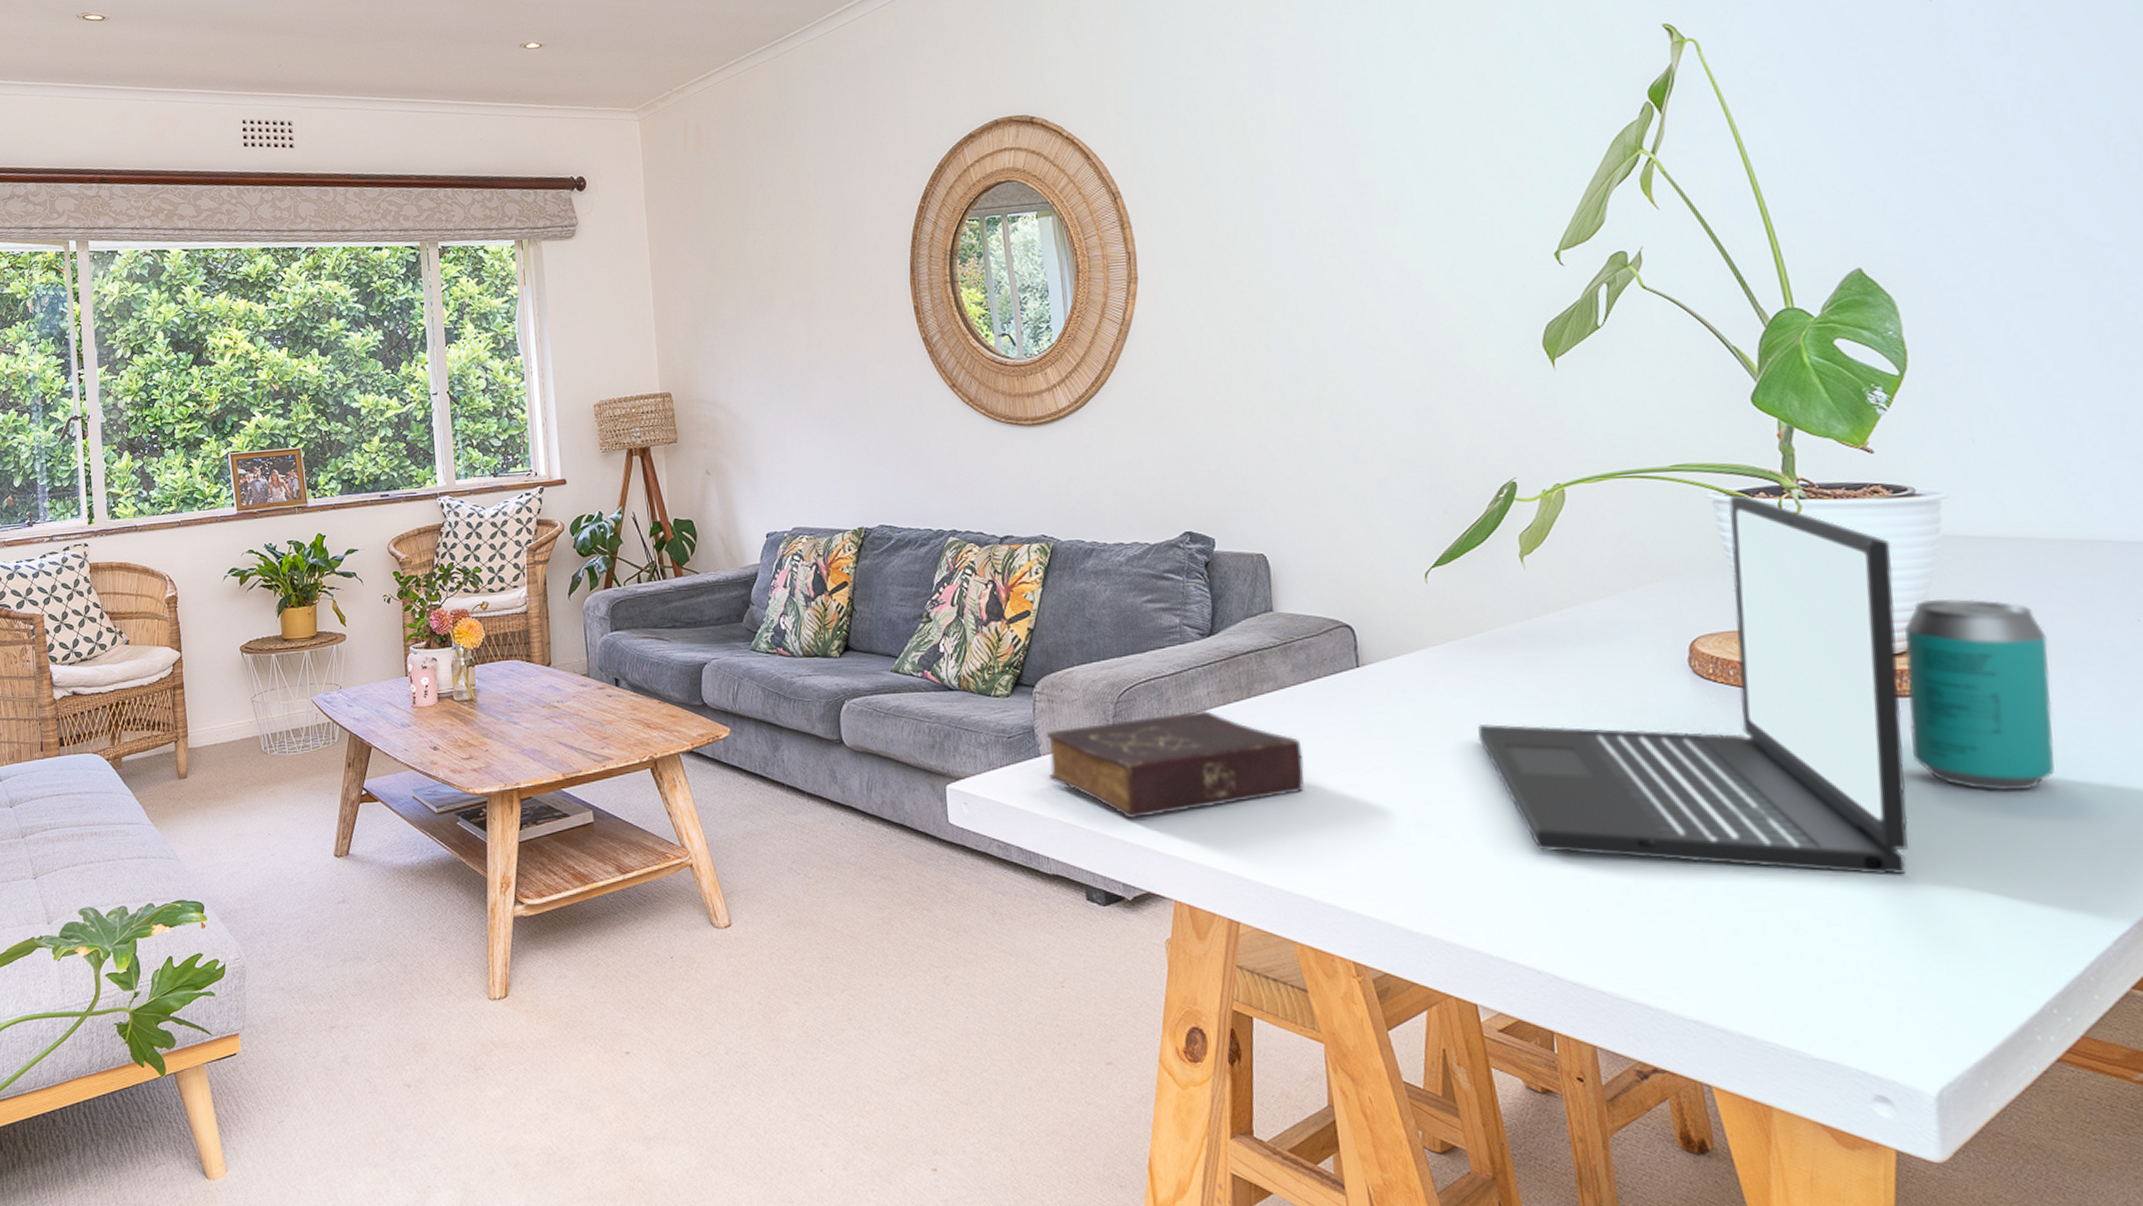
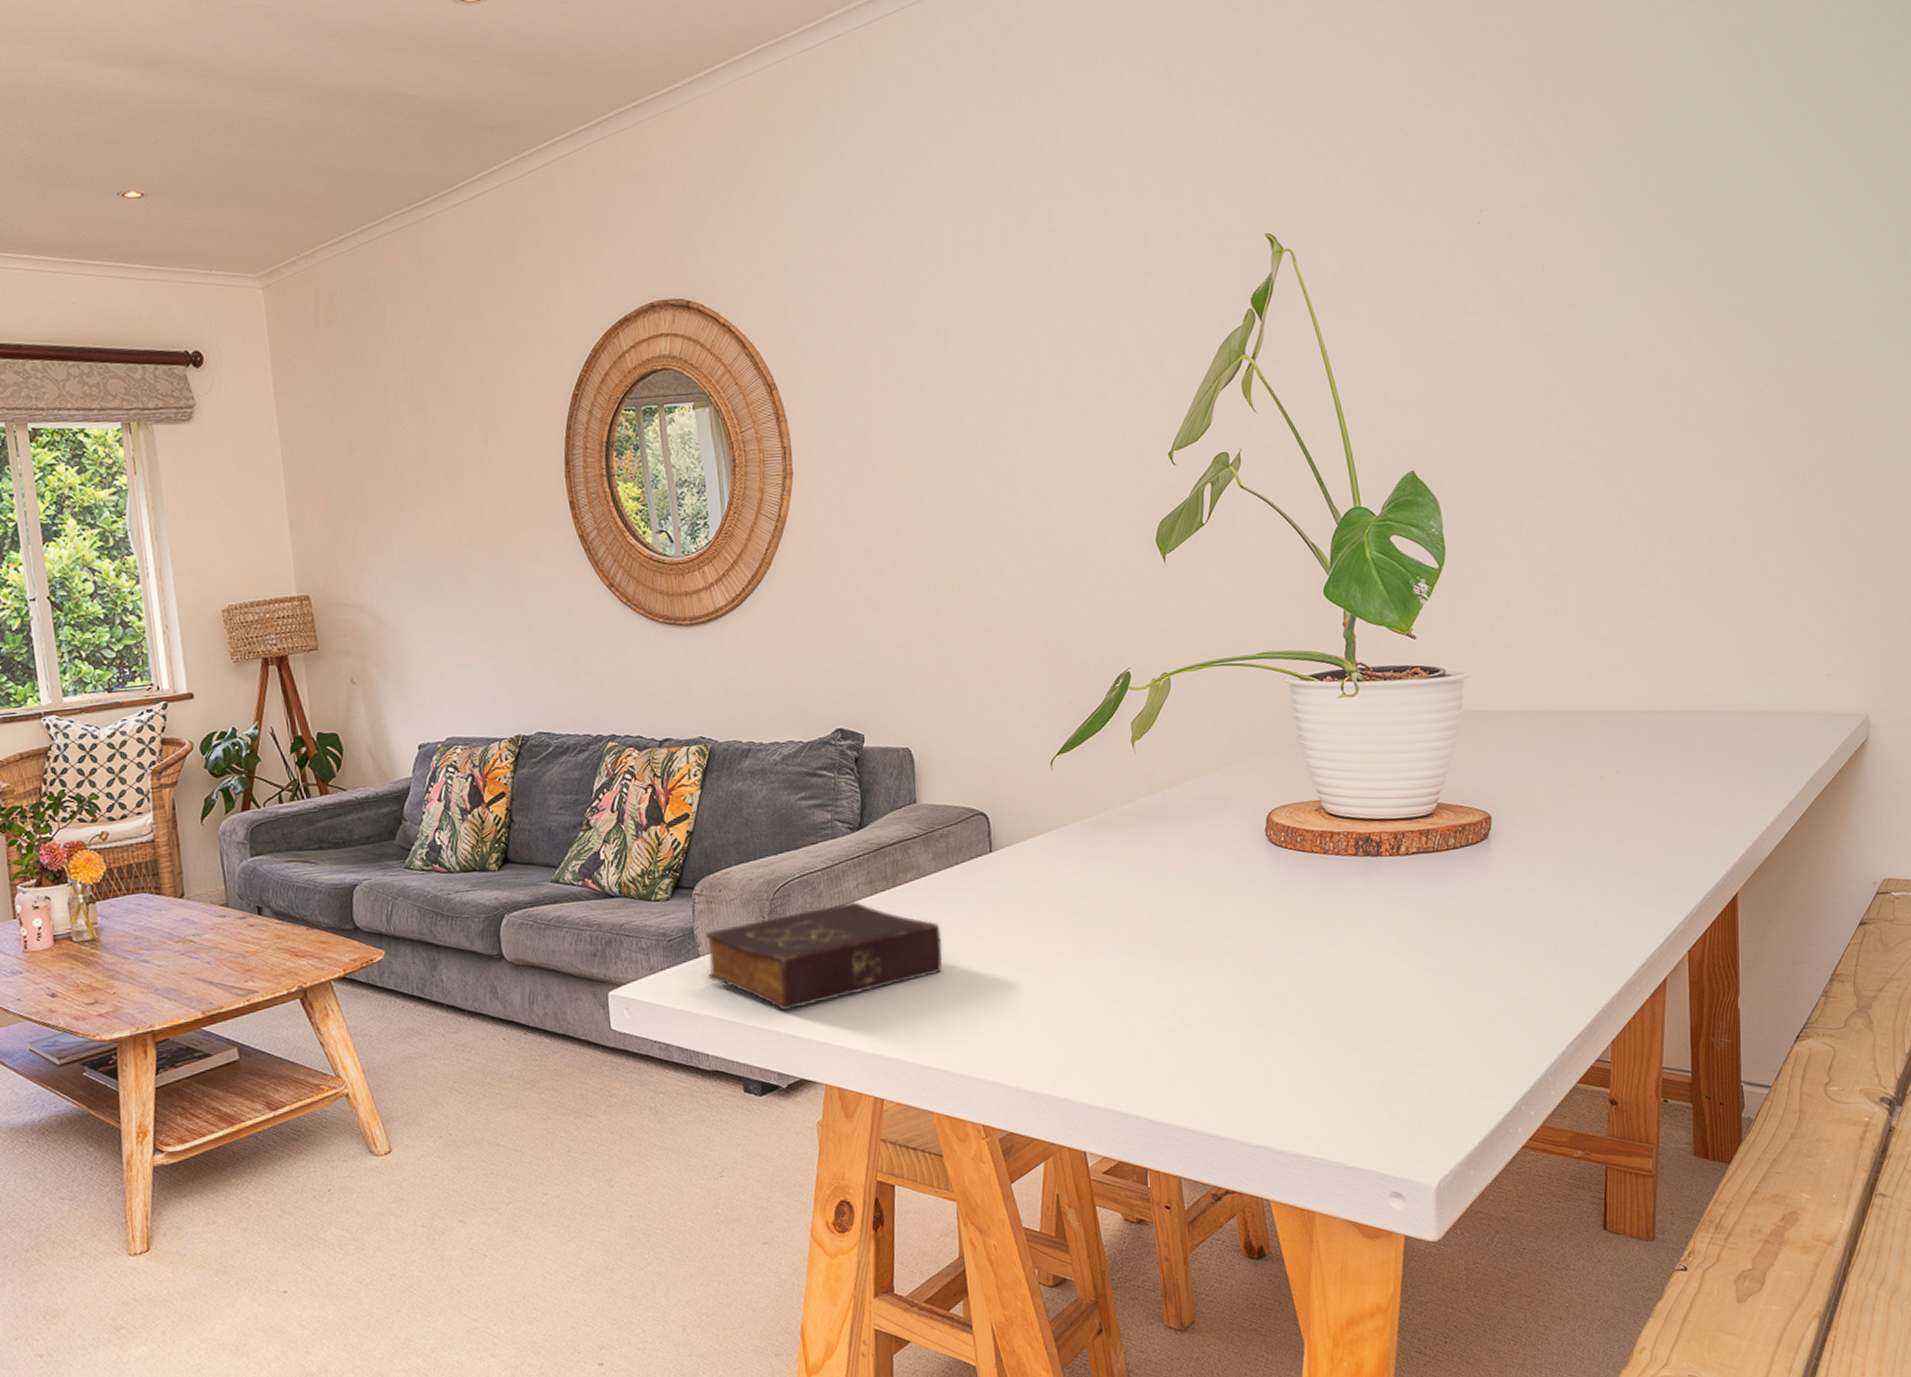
laptop: present [1478,494,1909,875] -> none [1093,678,1427,1010]
beverage can: present [1903,599,2055,791] -> none [1431,765,1535,928]

